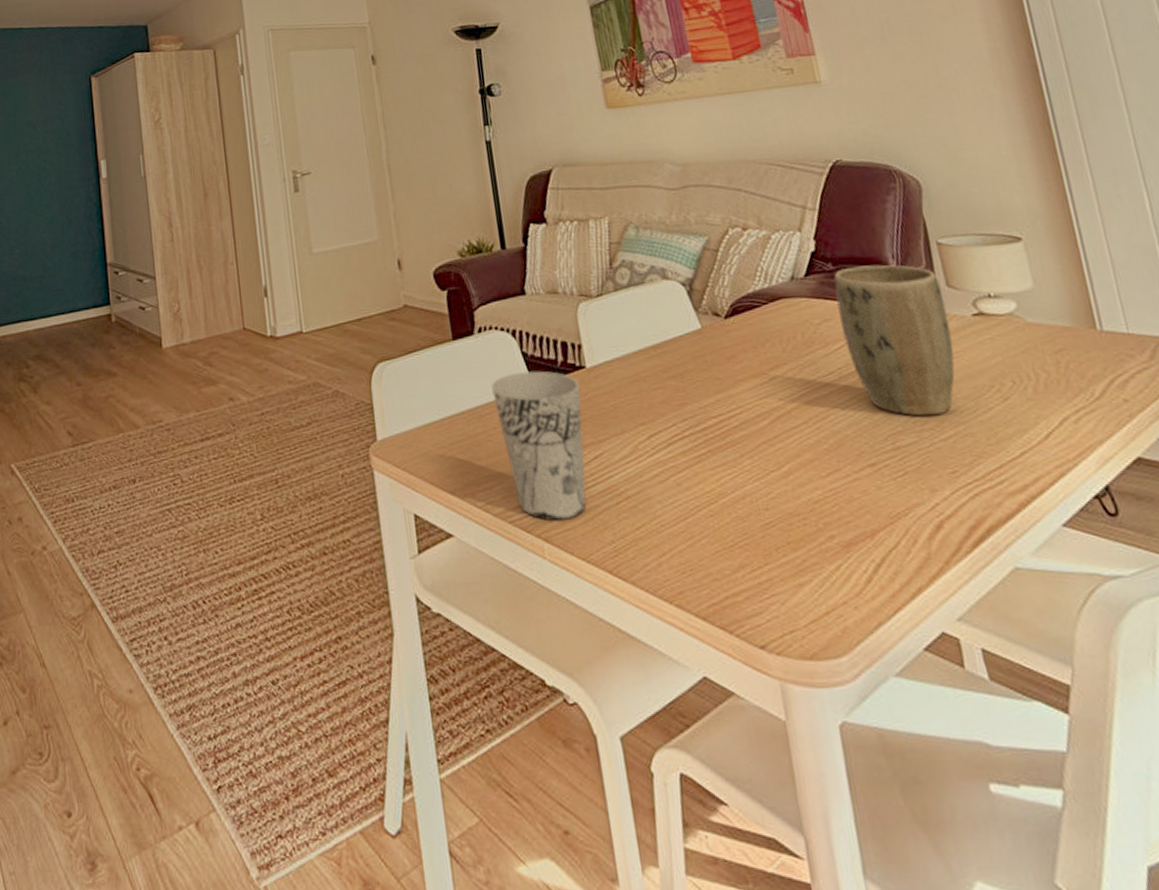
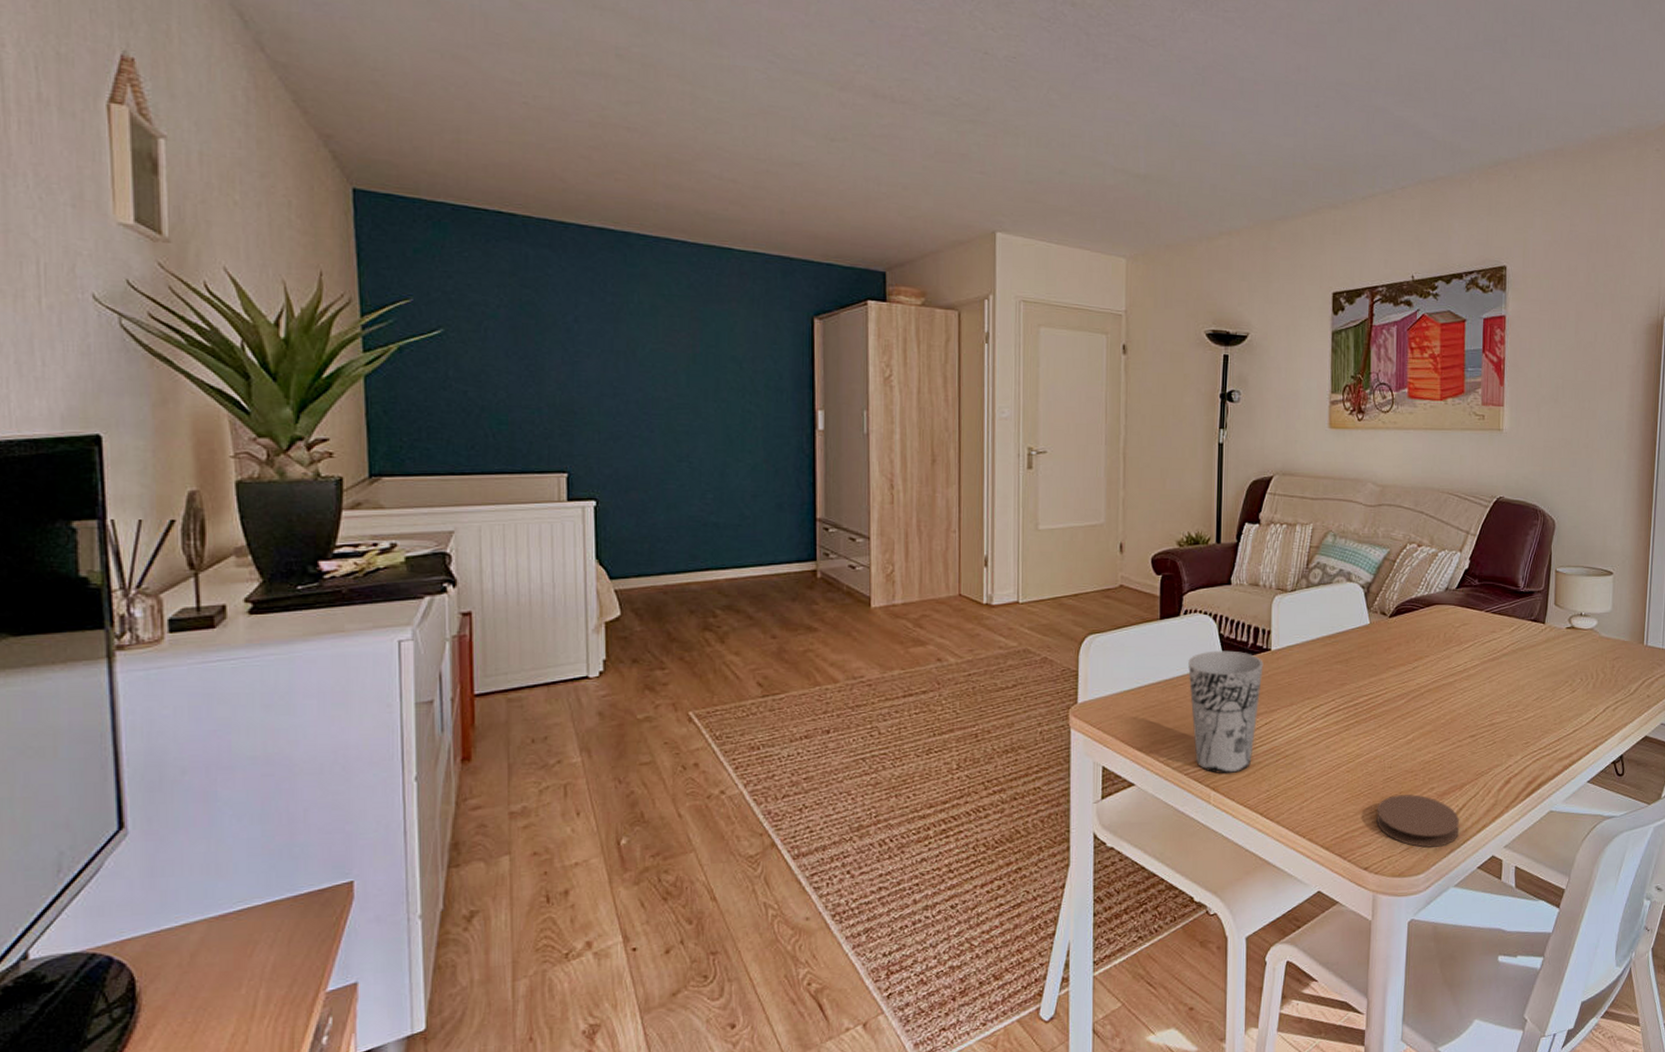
coaster: none [760,545,885,619] -> present [1376,794,1460,848]
plant pot: present [833,264,955,417] -> none [1473,584,1551,702]

